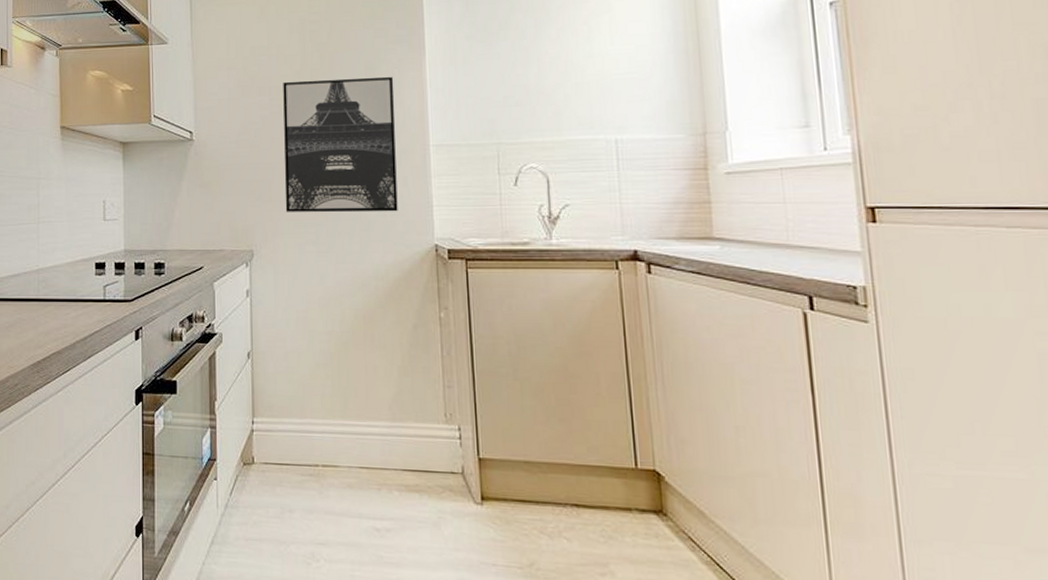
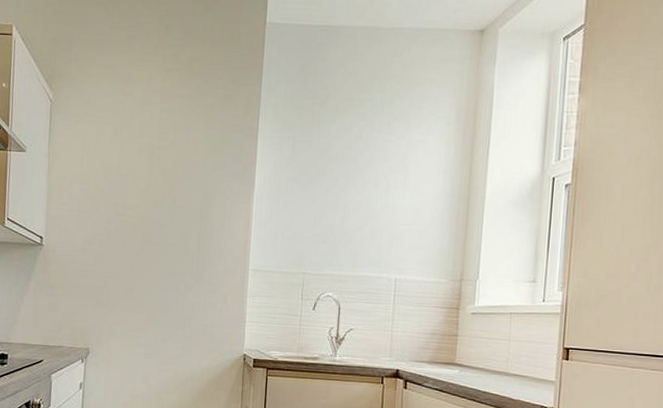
wall art: present [283,76,398,213] -> none [120,200,226,324]

